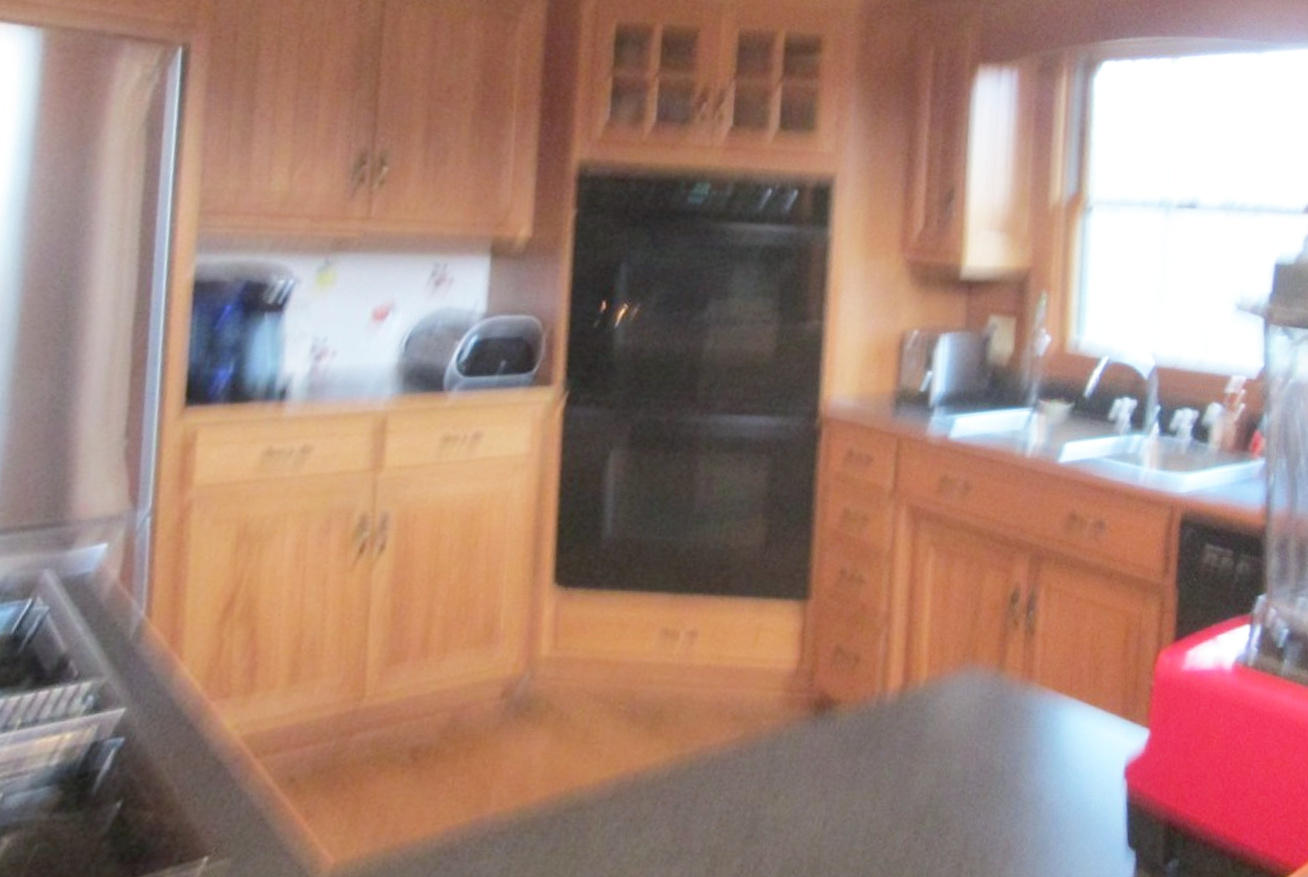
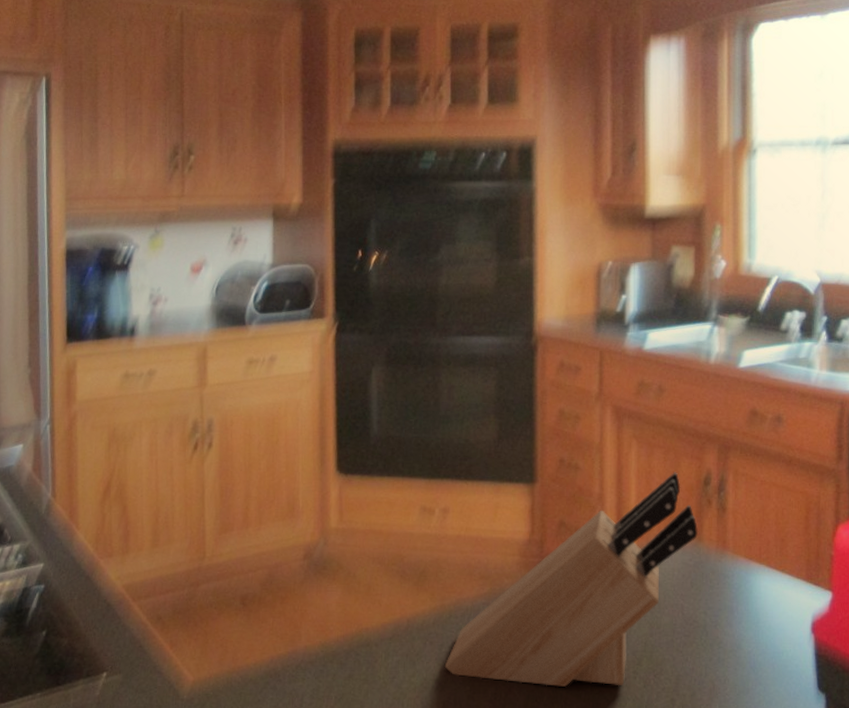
knife block: none [679,586,1002,854] -> present [444,472,699,687]

